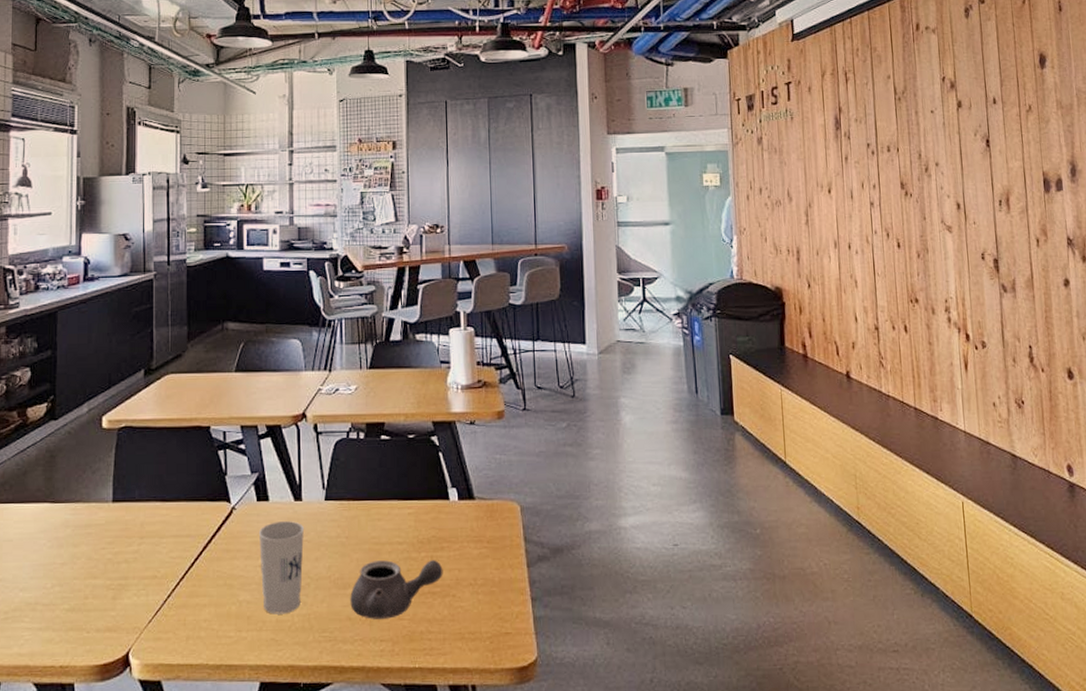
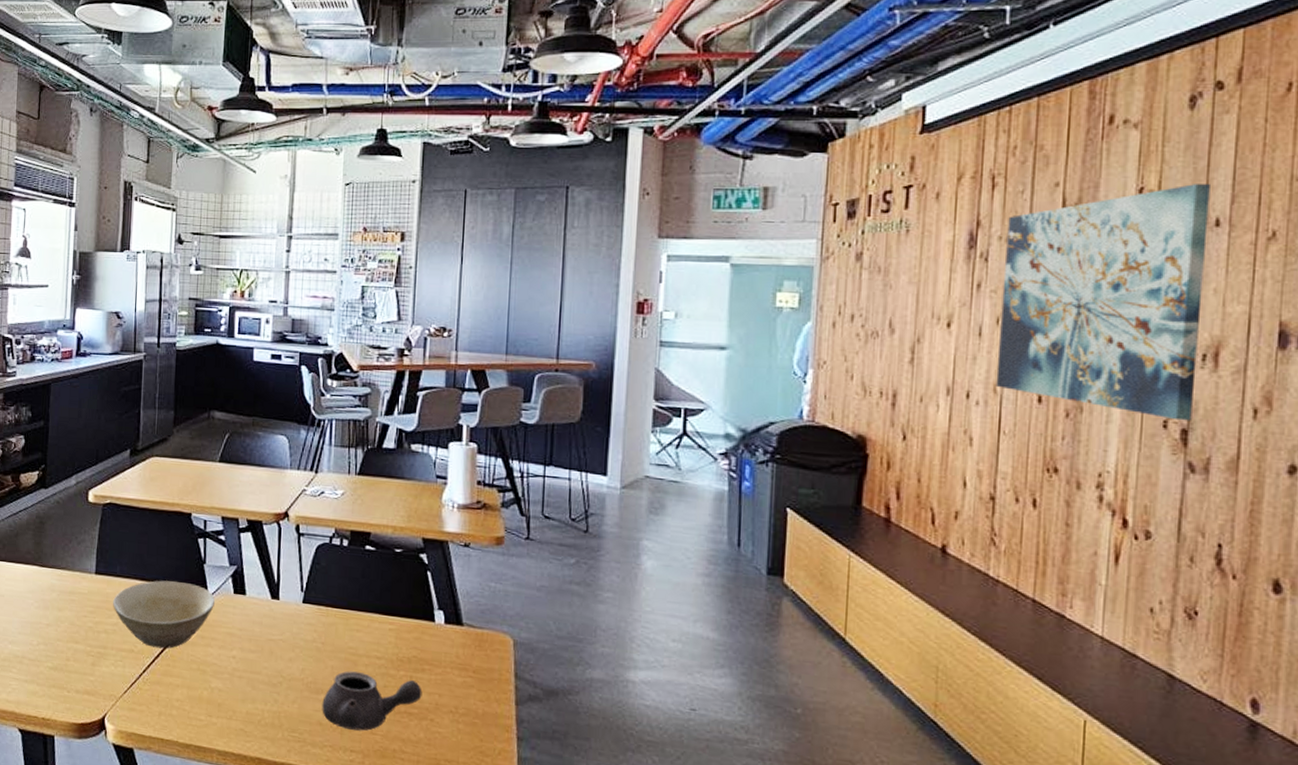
bowl: none [133,497,238,570] -> present [113,580,215,649]
cup: present [258,521,304,614] -> none [233,616,279,708]
wall art: none [860,73,999,253] -> present [995,184,1210,421]

